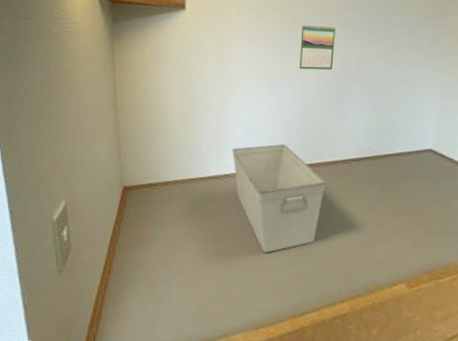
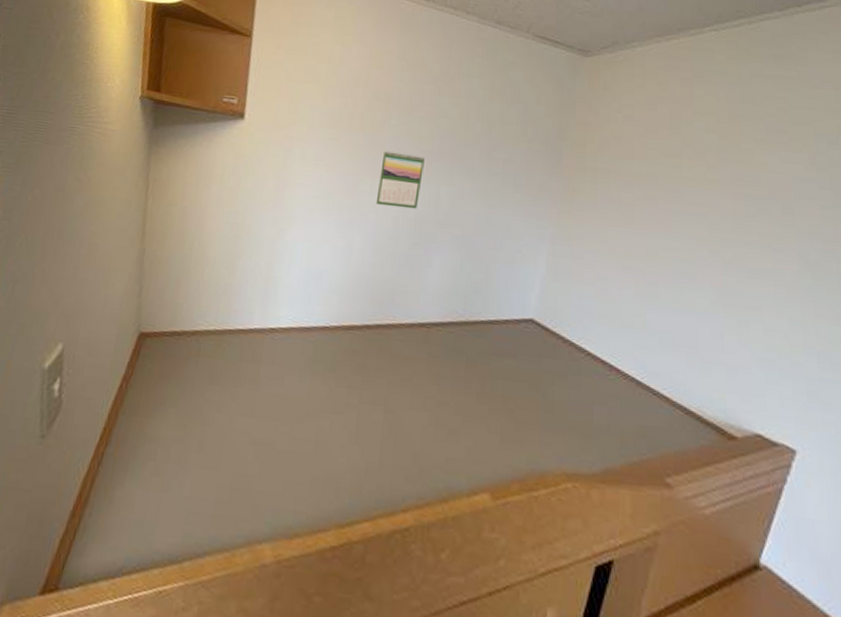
storage bin: present [231,144,326,253] -> none [282,295,398,437]

